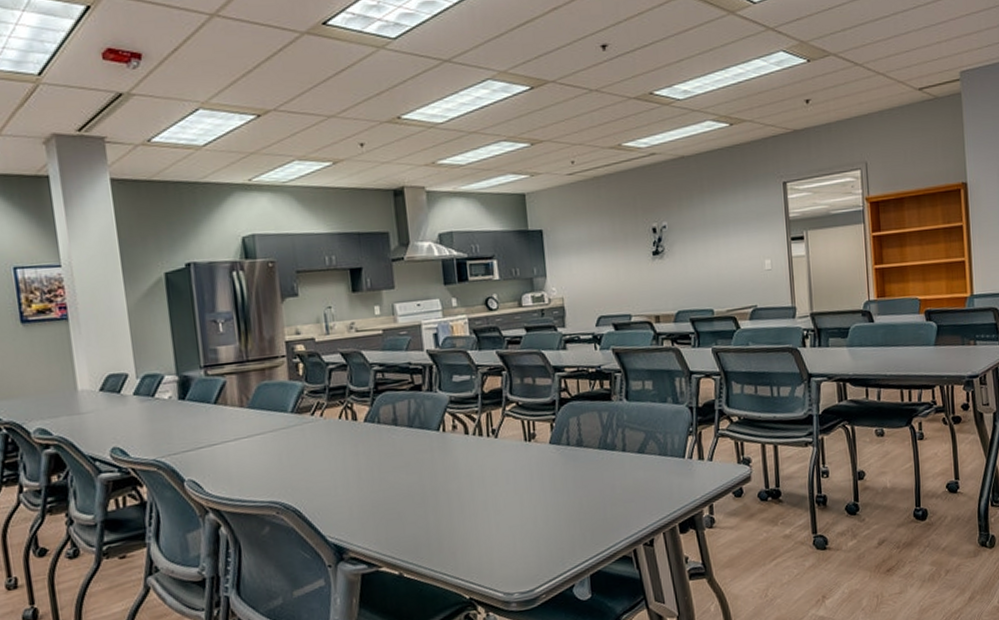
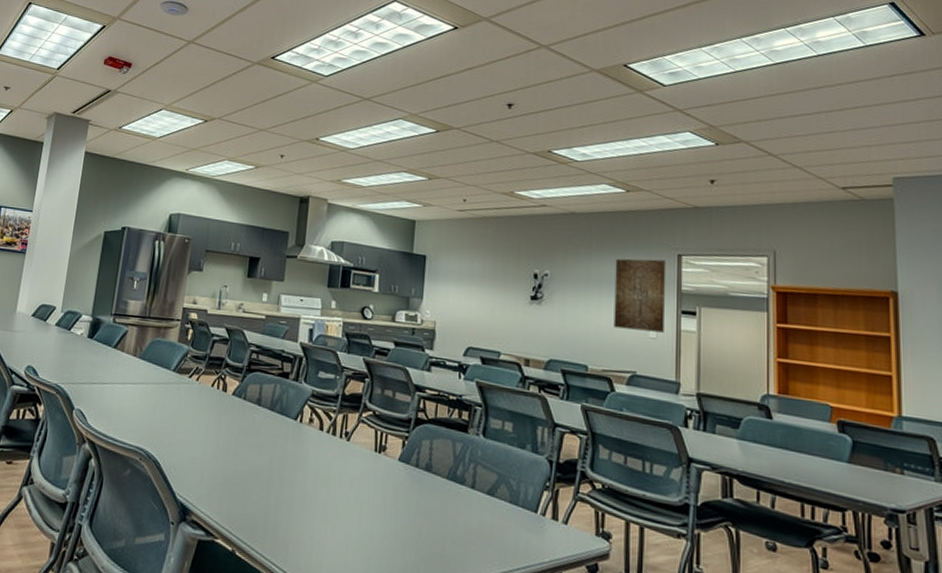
wall art: none [727,190,778,267] -> present [614,258,667,333]

